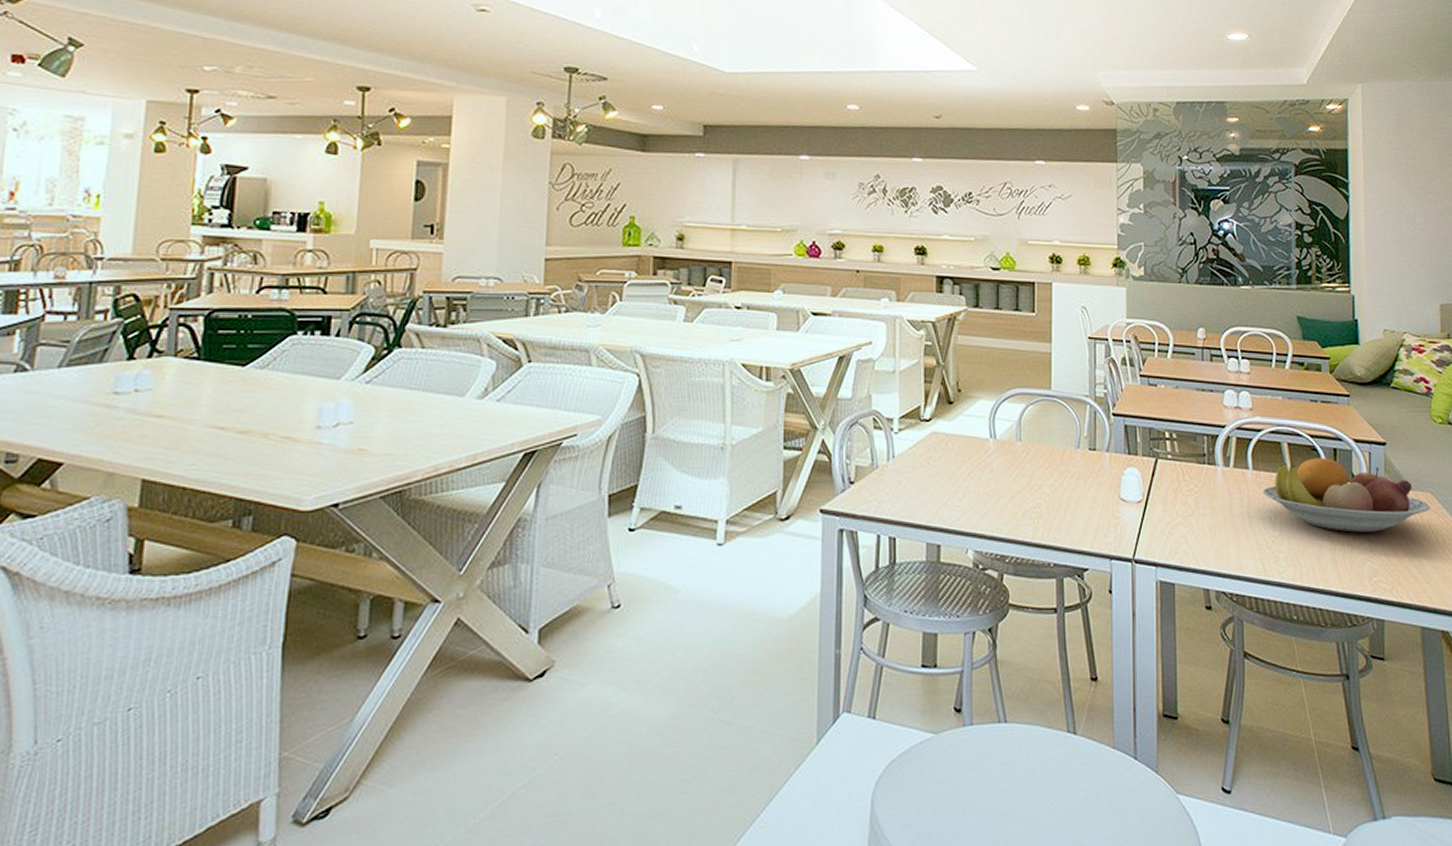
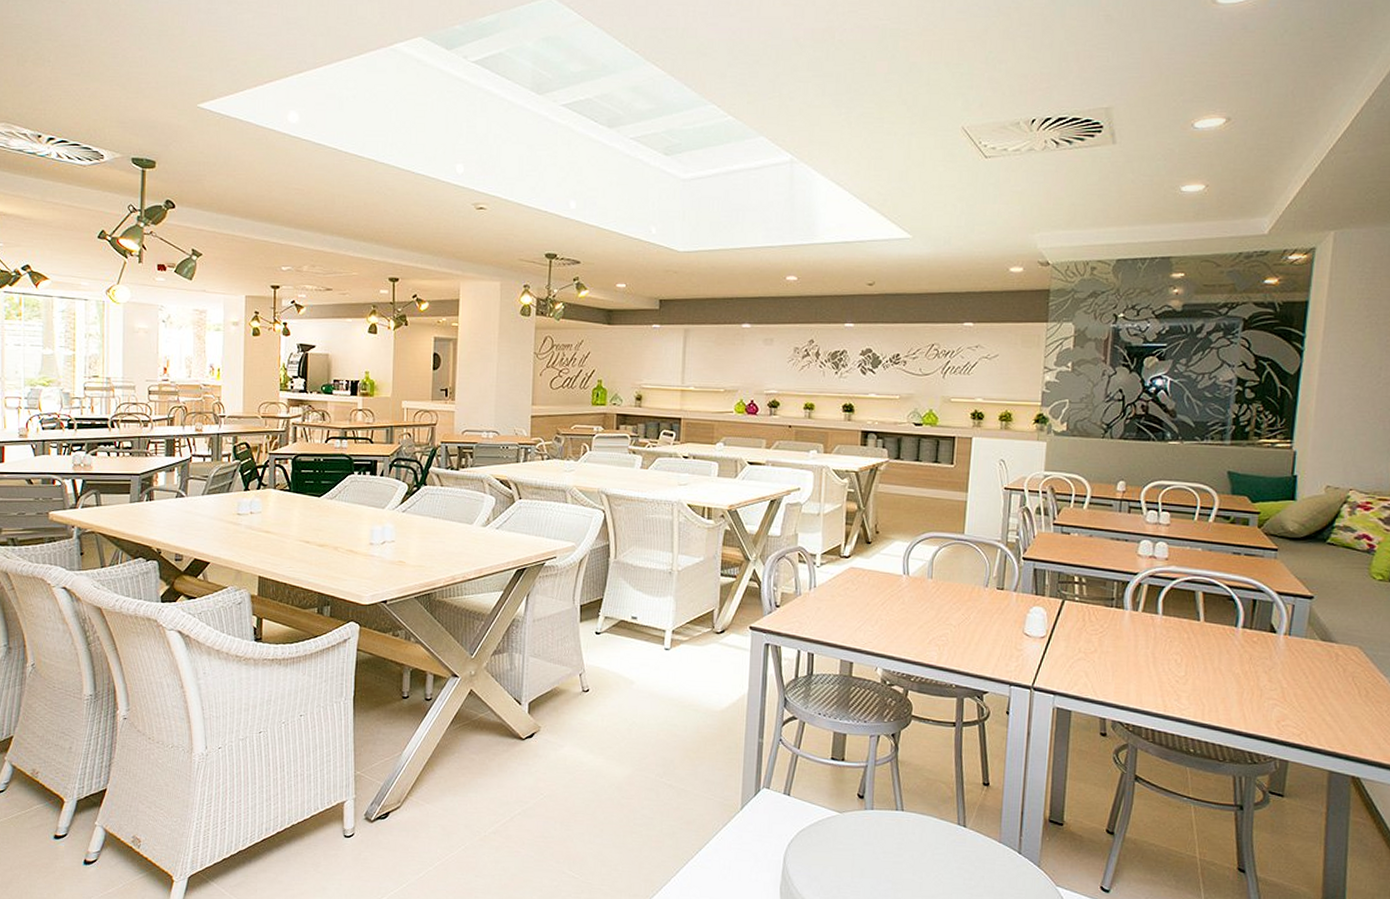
fruit bowl: present [1263,458,1430,533] -> none [1171,607,1356,680]

